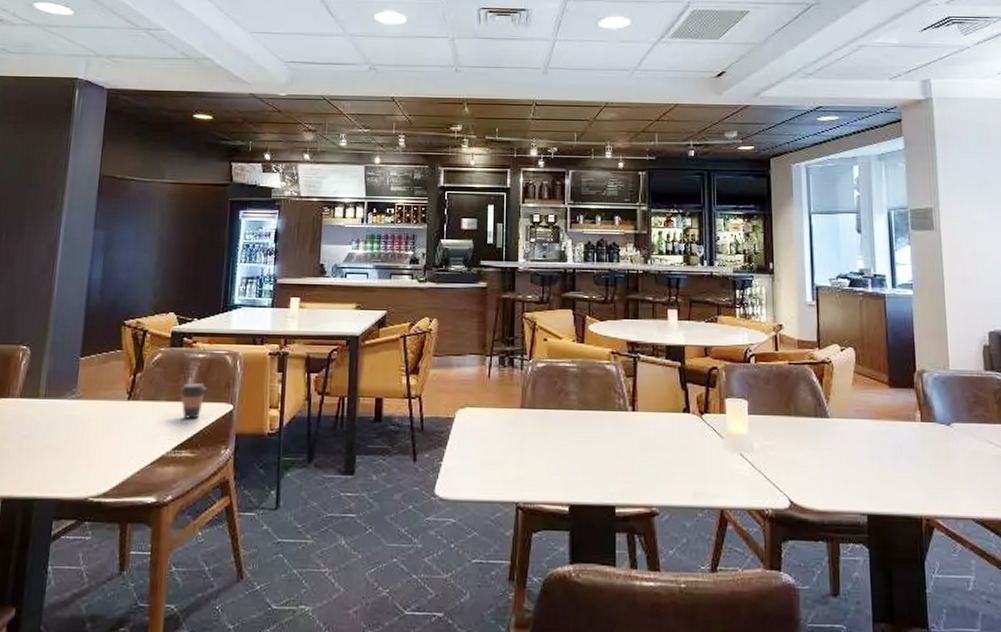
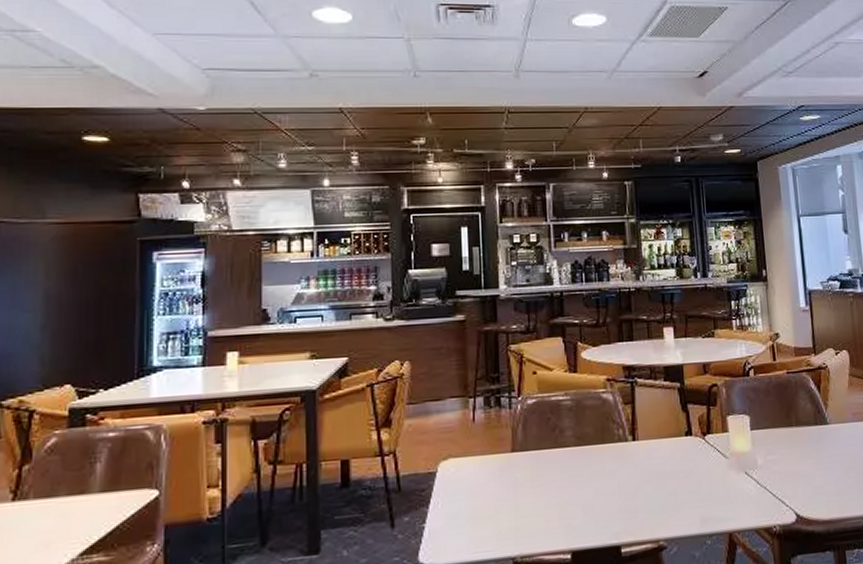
coffee cup: present [180,382,207,419] -> none [86,468,122,515]

